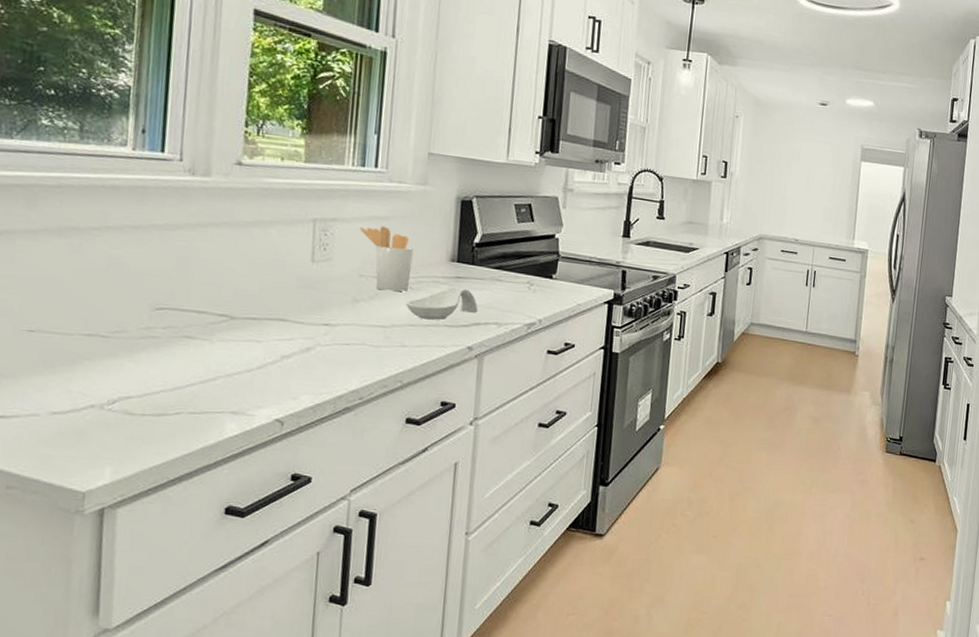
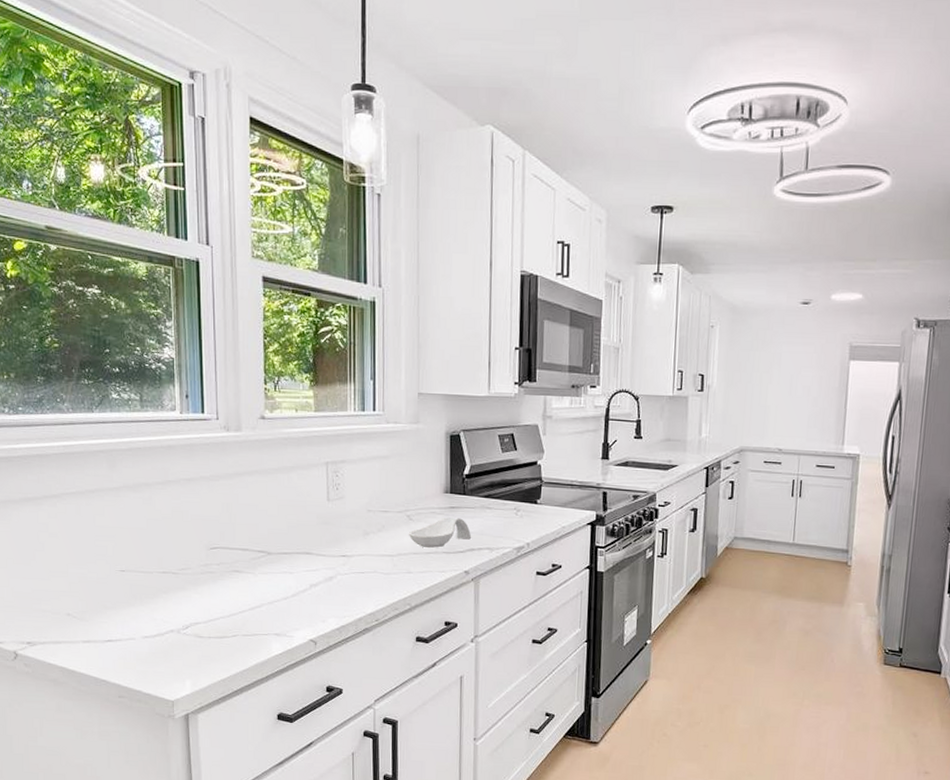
utensil holder: present [360,226,414,292] -> none [365,464,412,524]

